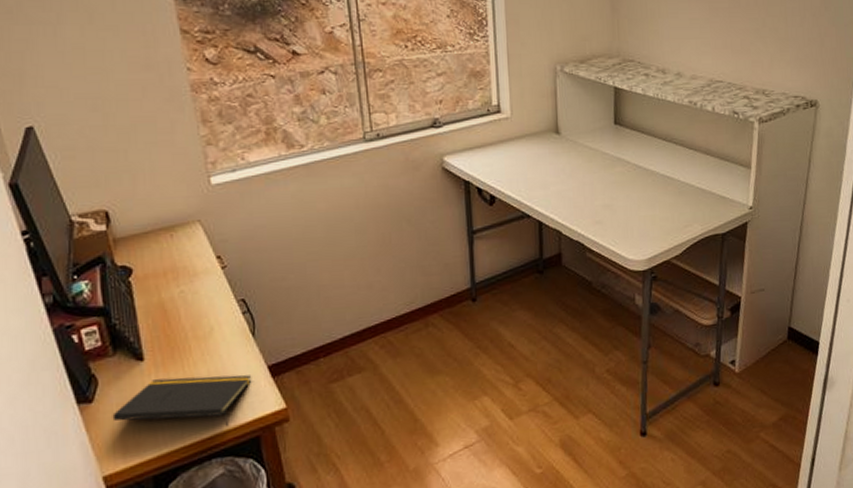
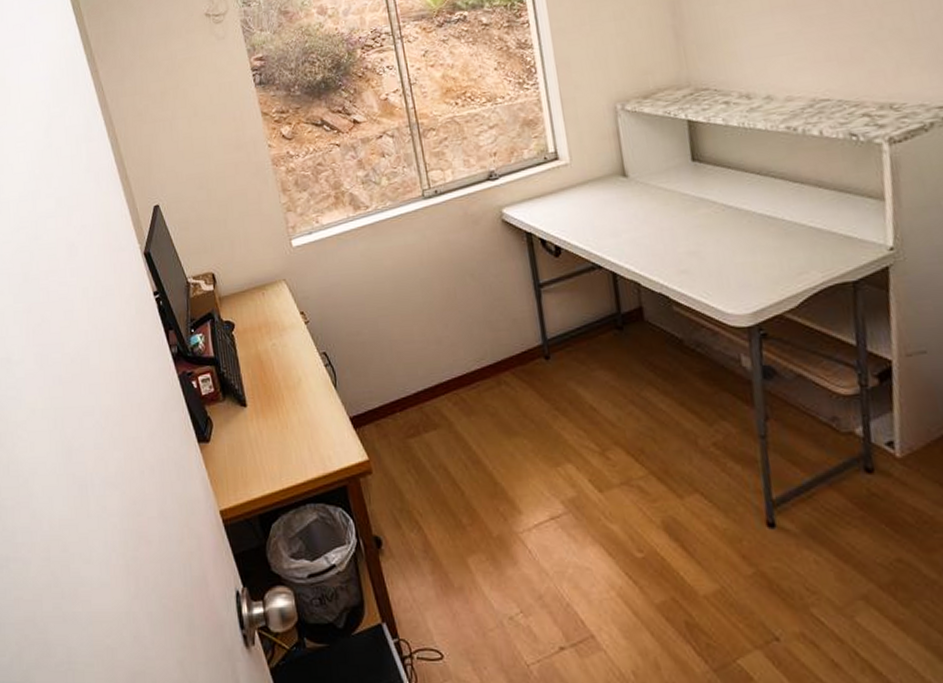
notepad: present [112,375,251,427] -> none [224,424,336,474]

